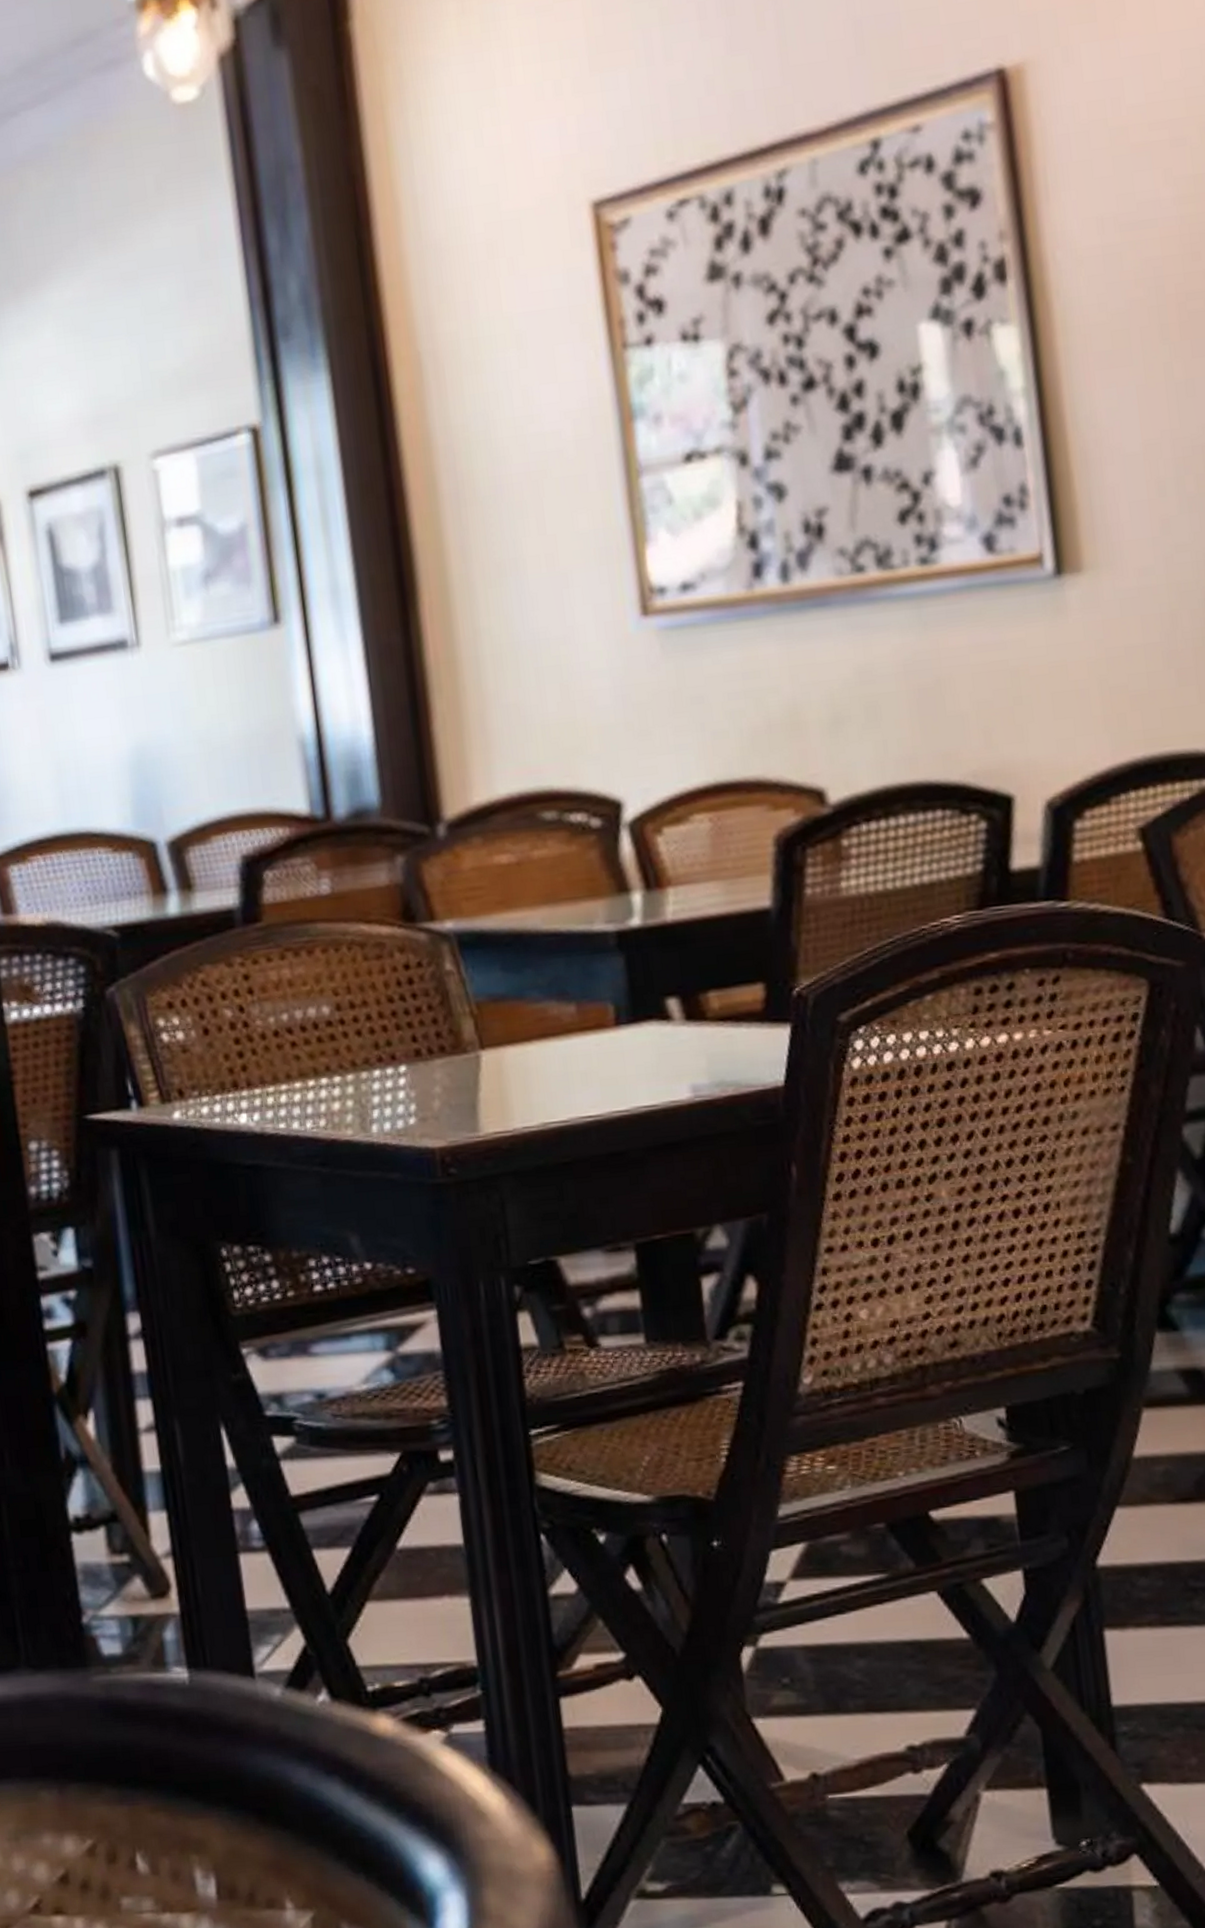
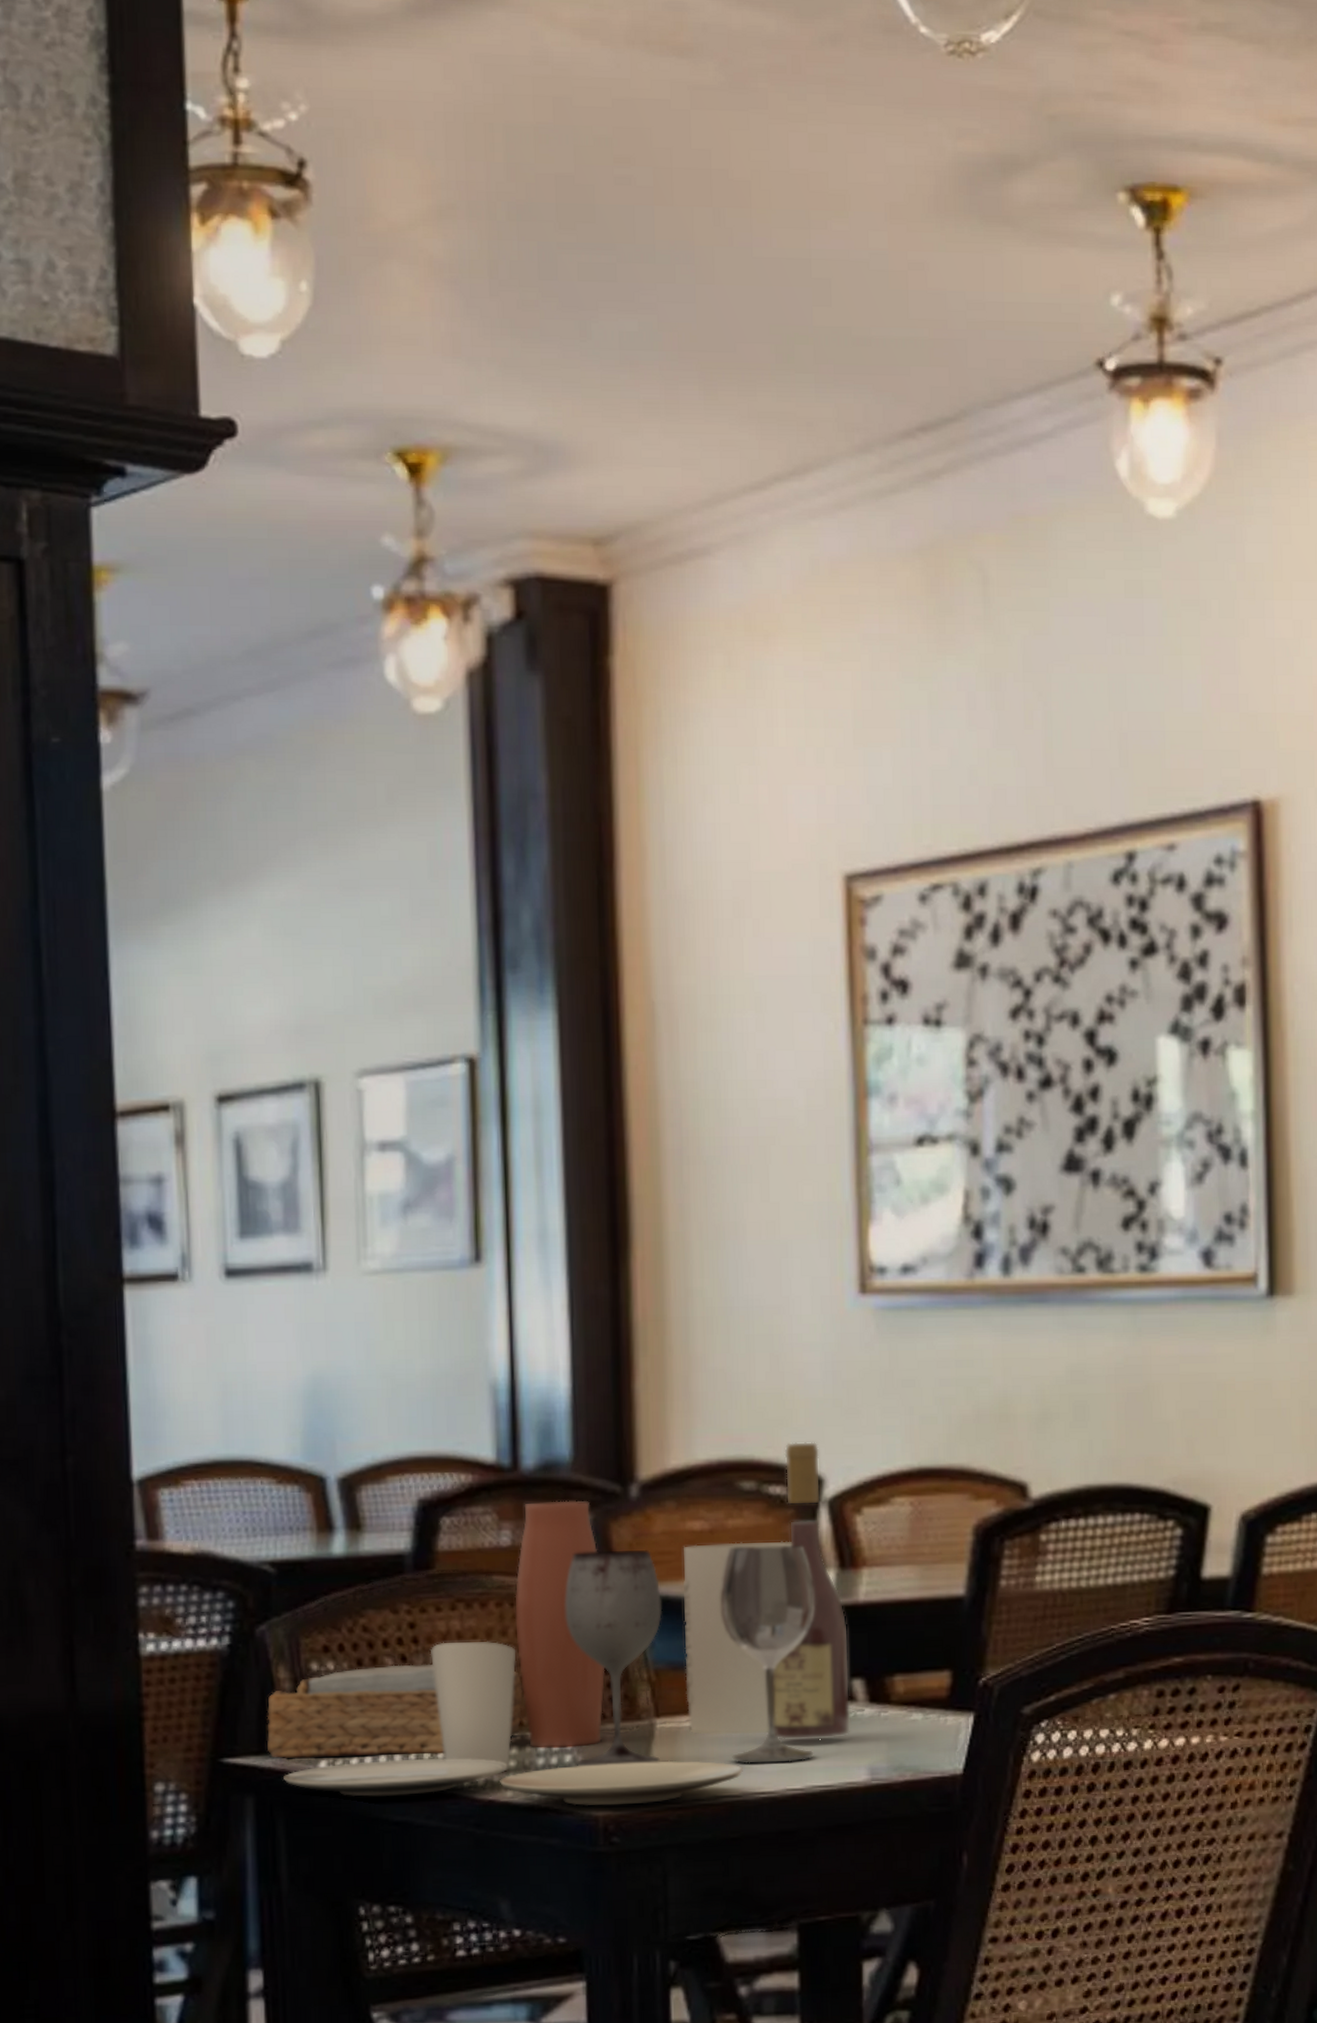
napkin holder: none [122,1013,356,1112] -> present [266,1664,524,1760]
plate: none [142,1100,346,1144] -> present [283,1757,508,1797]
cup: none [264,986,348,1110] -> present [429,1641,518,1771]
vase: none [338,844,431,1087] -> present [514,1500,606,1749]
plate: none [340,1089,569,1140] -> present [500,1760,743,1806]
wineglass: none [385,870,636,1102] -> present [565,1545,815,1767]
cup: none [492,867,597,1063] -> present [683,1541,792,1735]
wine bottle: none [582,767,671,1064] -> present [773,1442,851,1740]

